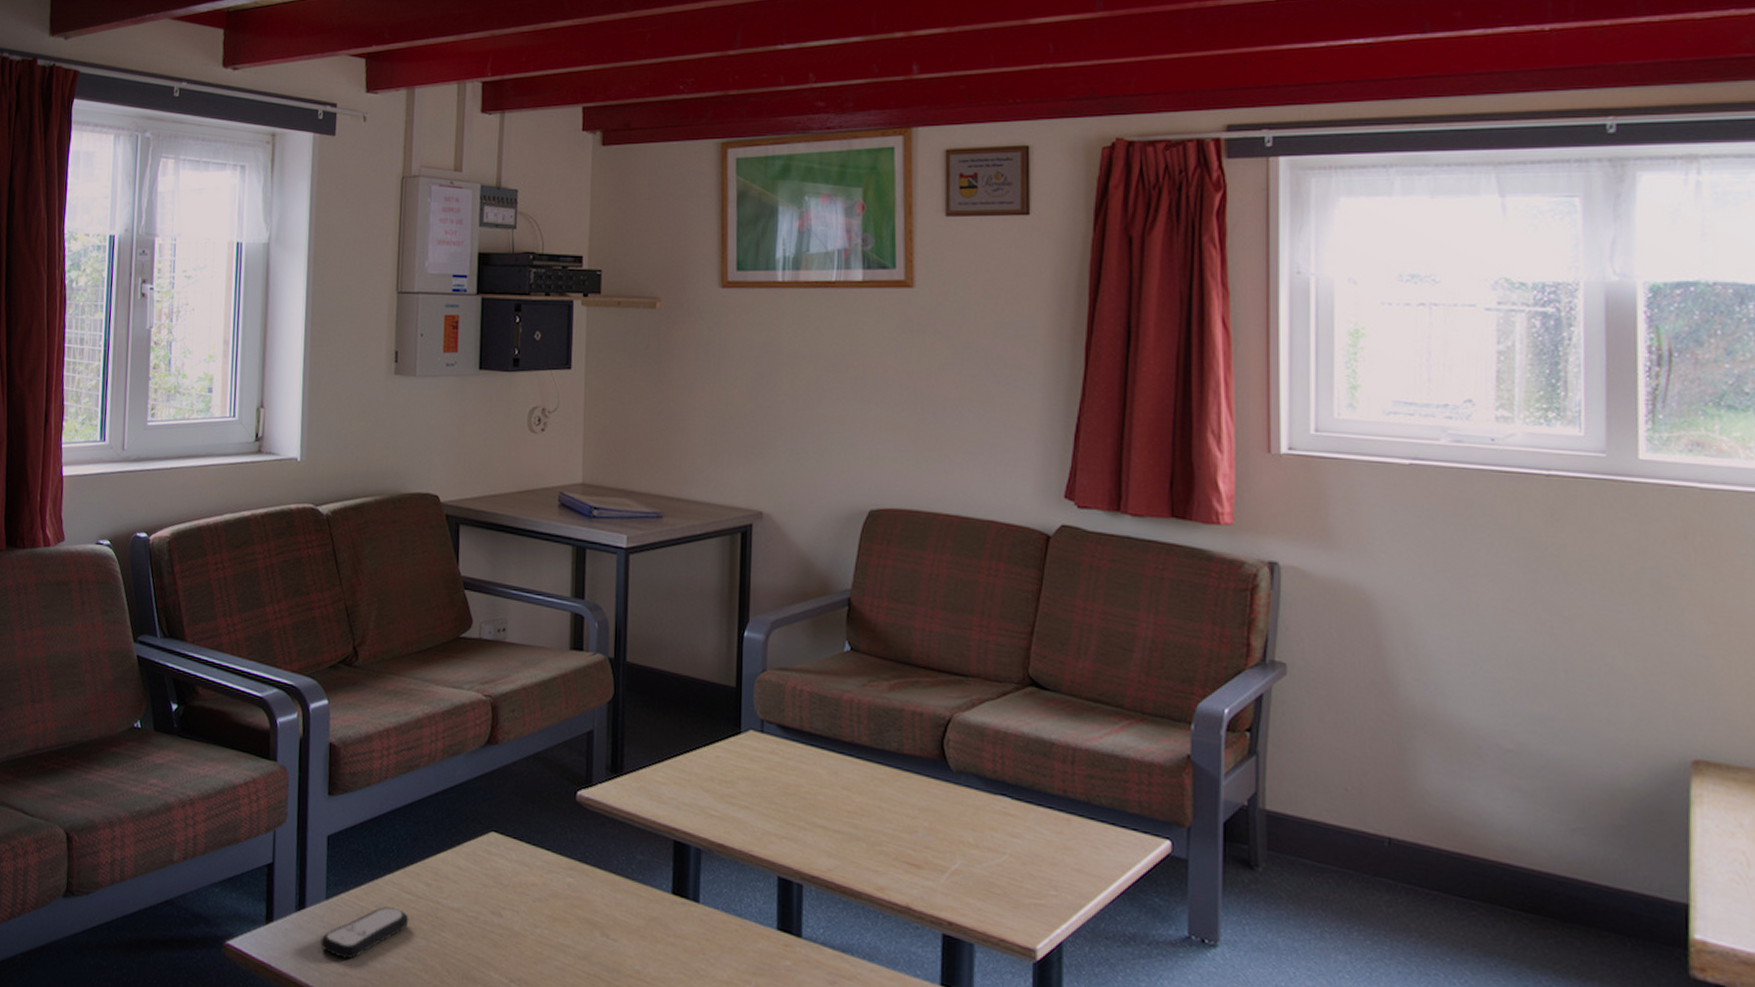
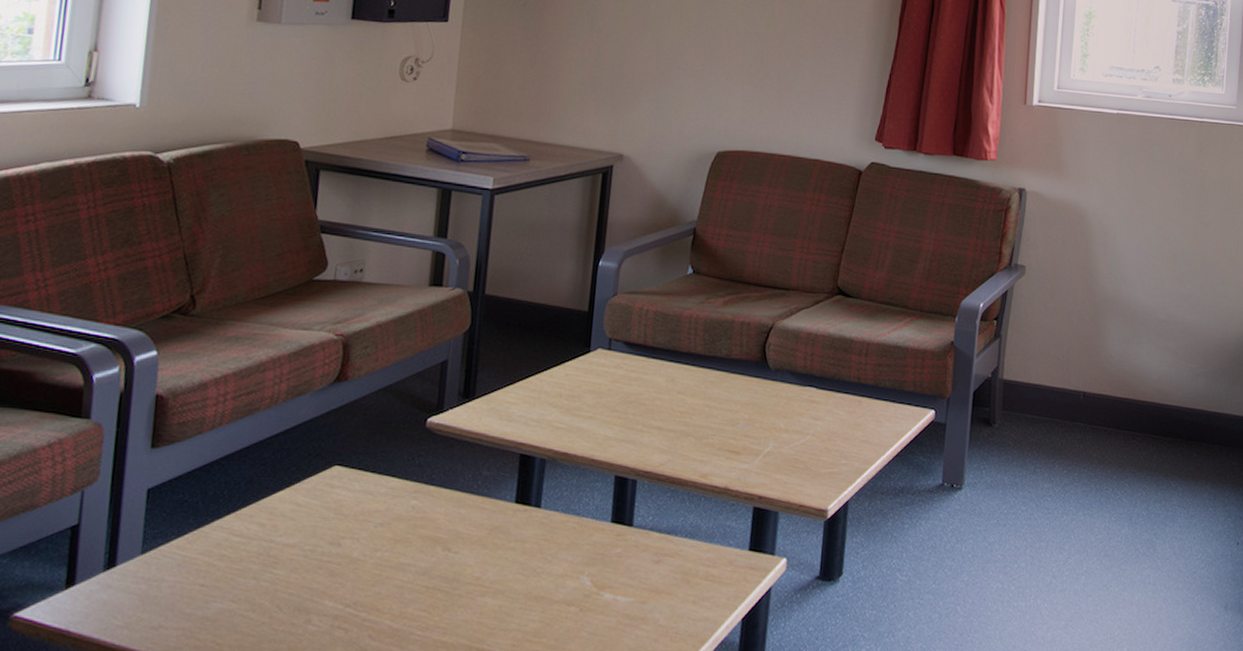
remote control: present [320,906,409,959] -> none [131,551,238,611]

